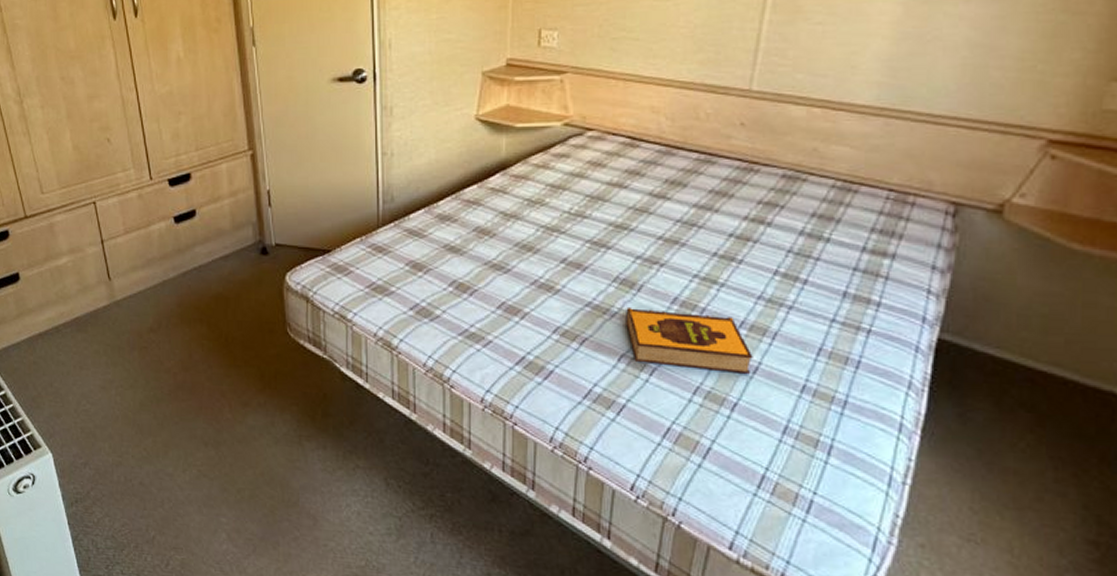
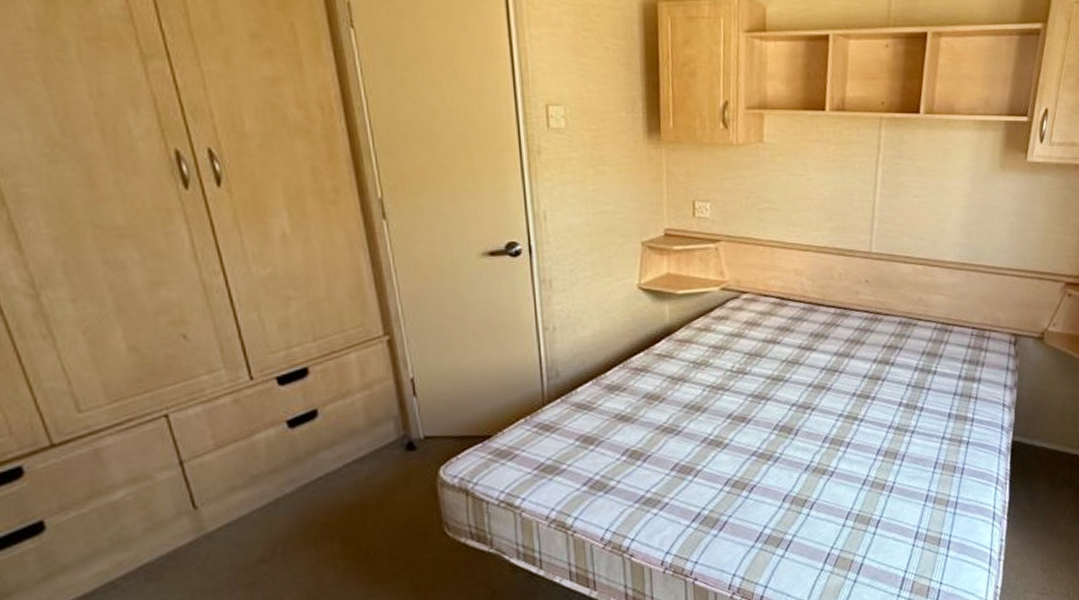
hardback book: present [626,308,753,374] -> none [786,446,889,499]

